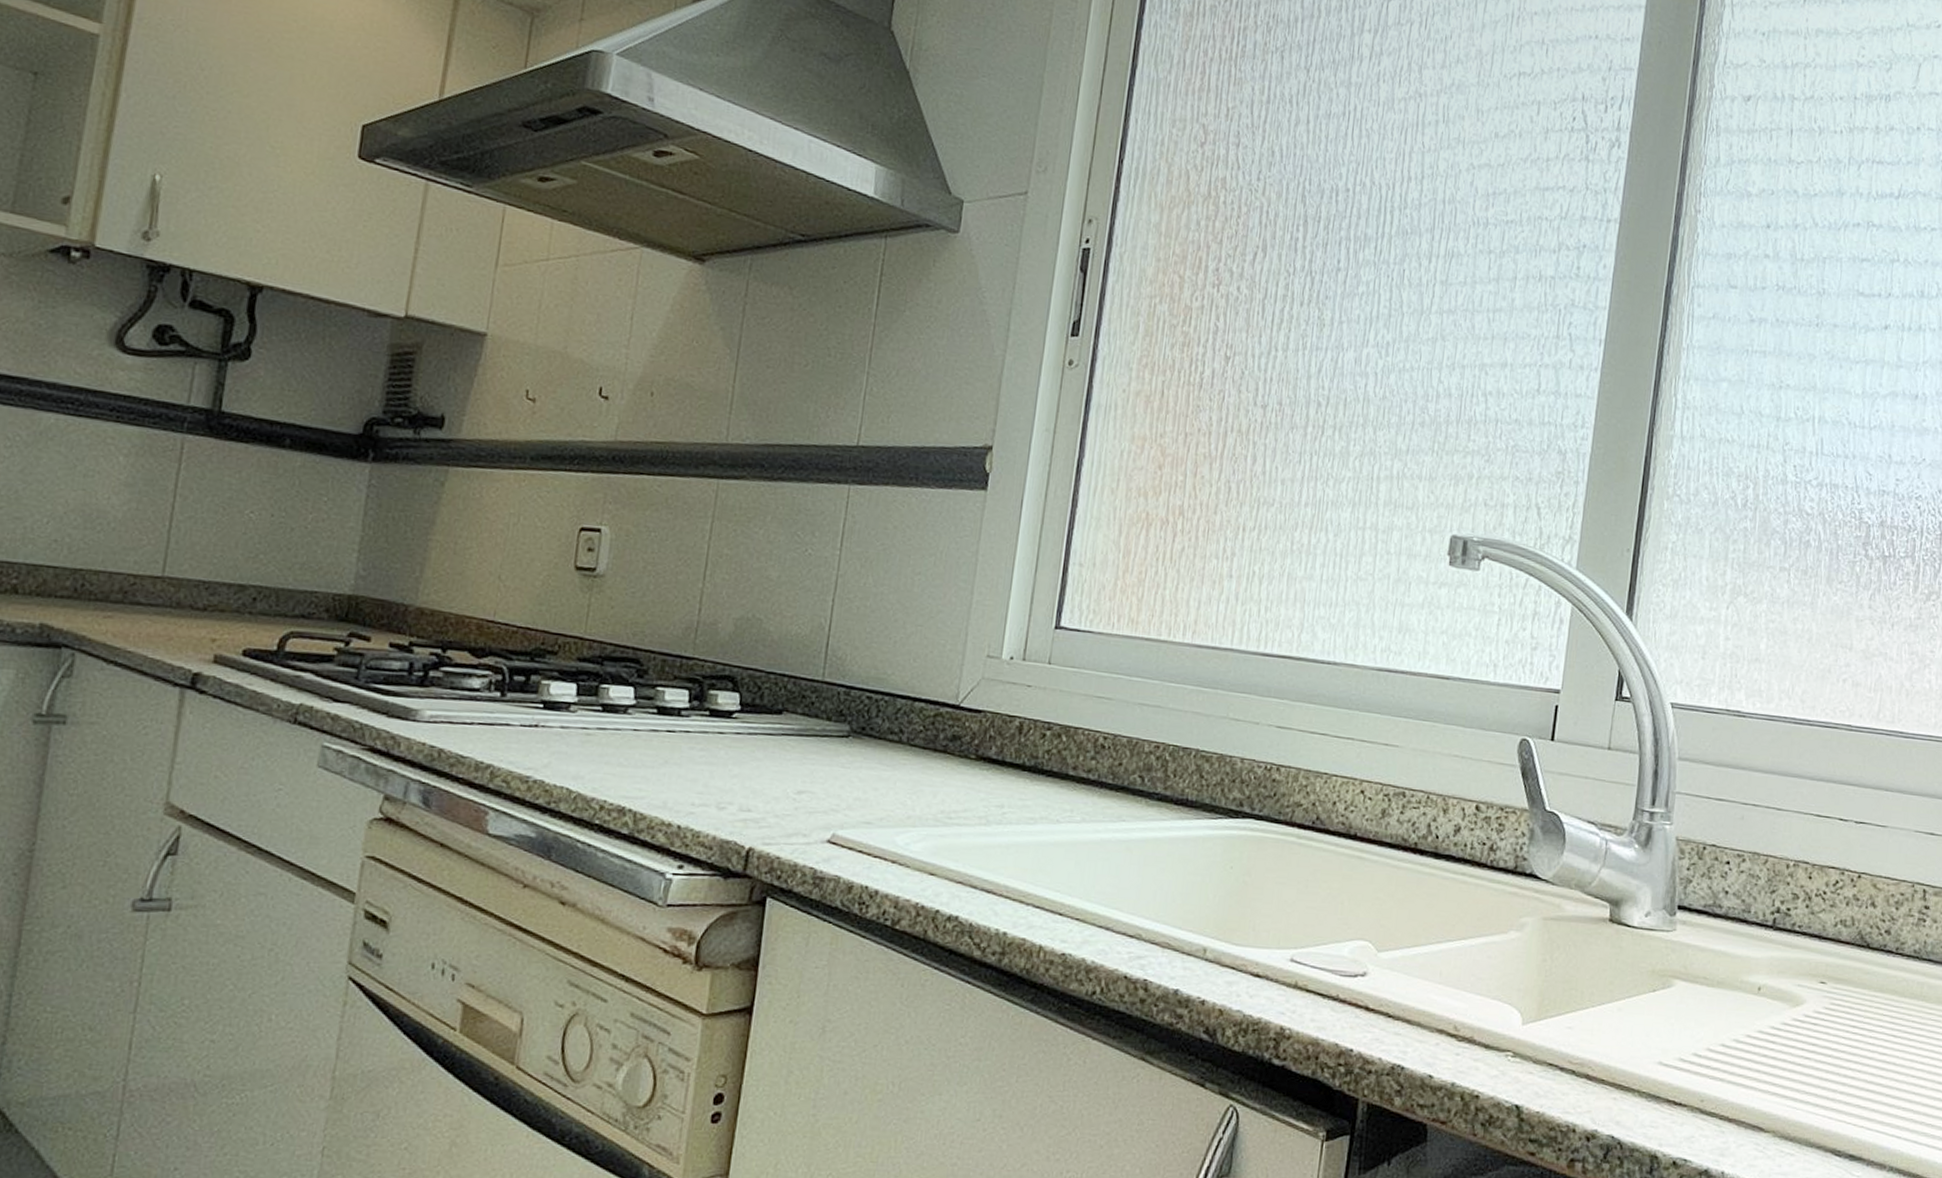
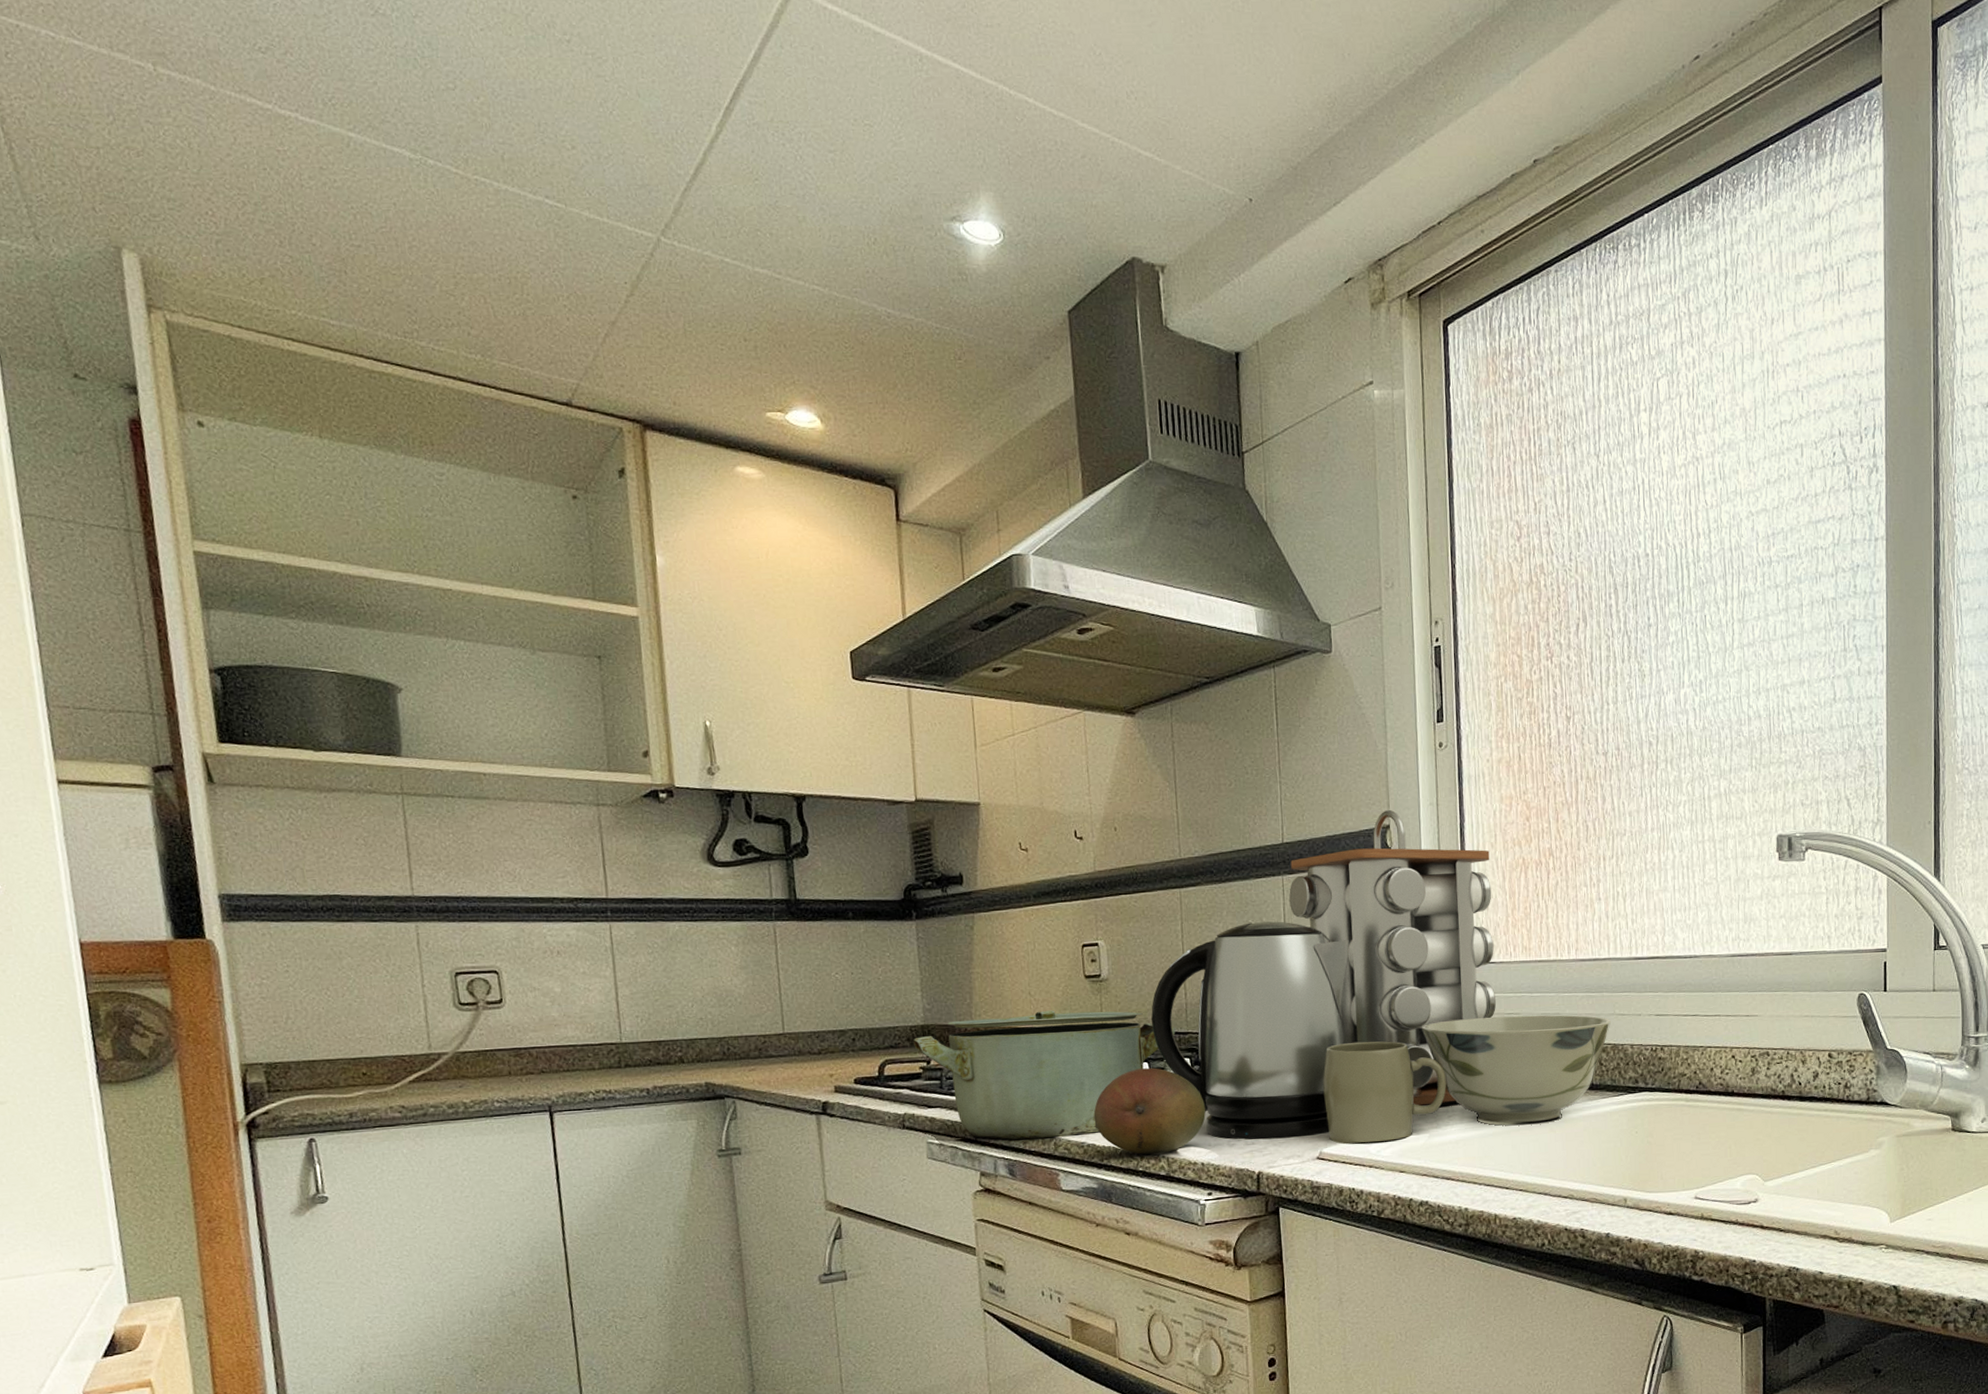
cooking pot: none [333,596,678,767] -> present [913,1010,1176,1141]
fruit: none [548,693,697,807] -> present [1093,1068,1206,1155]
kettle: none [648,535,918,812] -> present [1151,921,1349,1141]
mug: none [847,701,1008,836] -> present [1323,1041,1447,1145]
spice rack: none [852,427,1108,801] -> present [1289,809,1497,1108]
bowl: none [987,693,1222,840] -> present [1421,1015,1611,1126]

